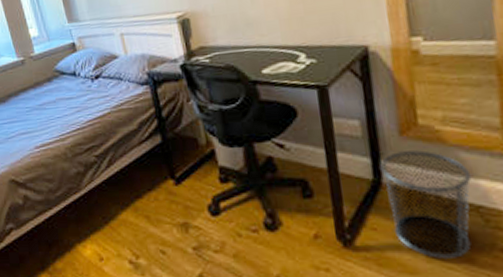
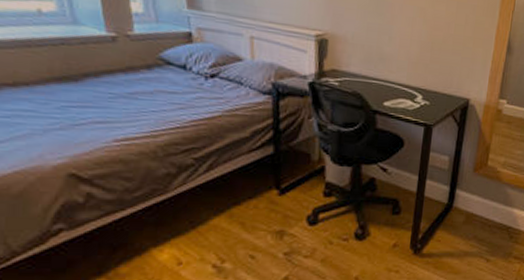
waste bin: present [380,150,472,260] -> none [452,184,511,264]

